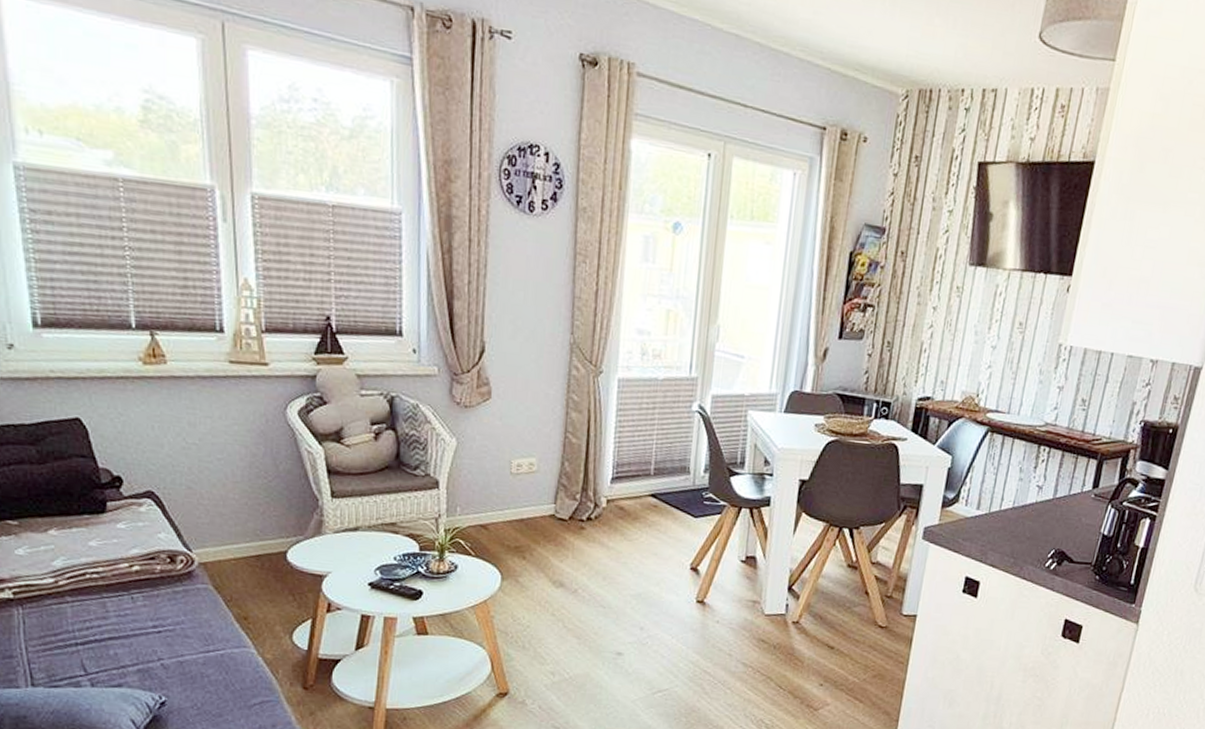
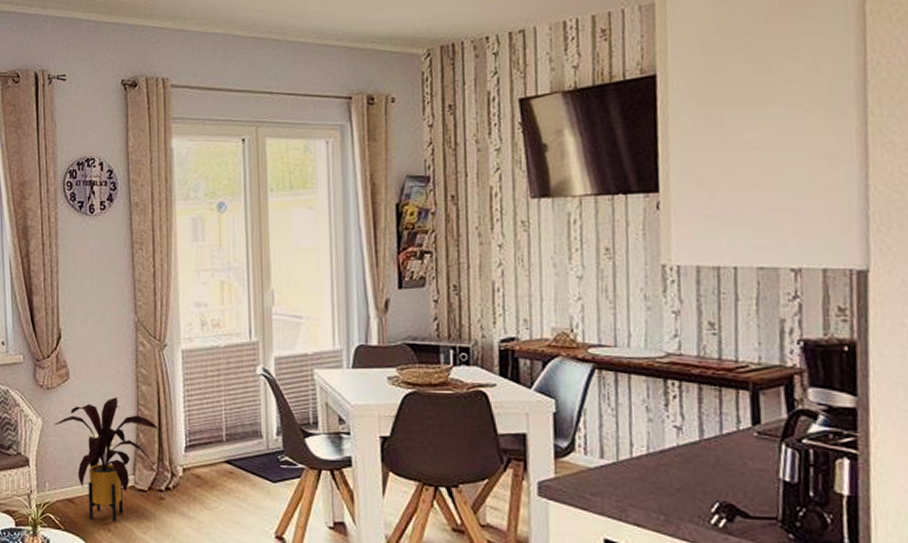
house plant: none [471,422,585,550] -> present [54,397,158,522]

